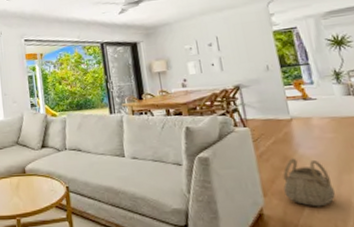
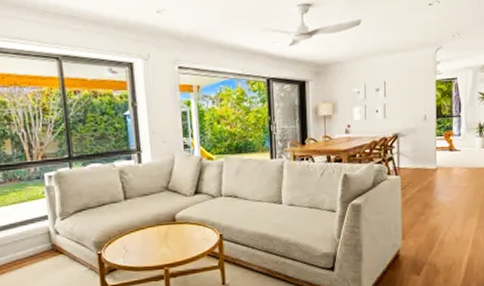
basket: present [283,158,336,207] -> none [420,204,459,247]

